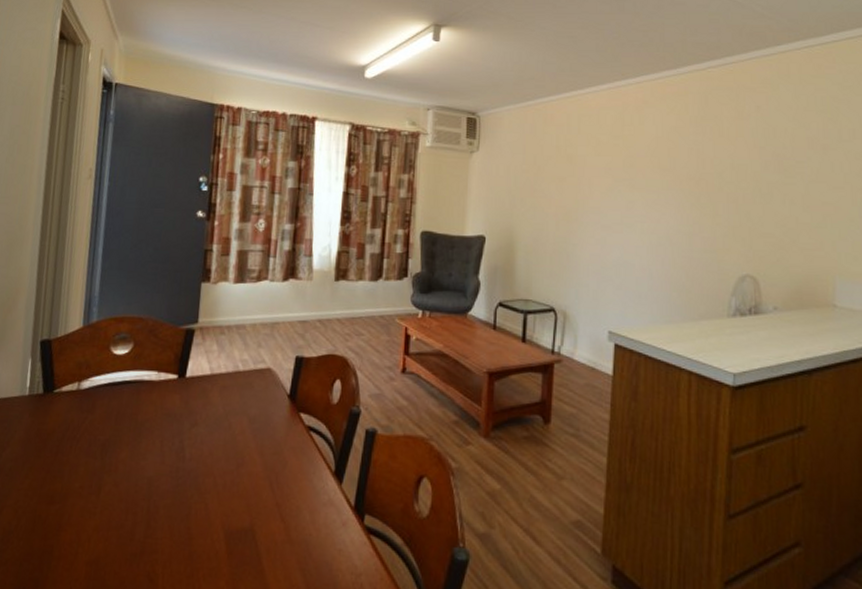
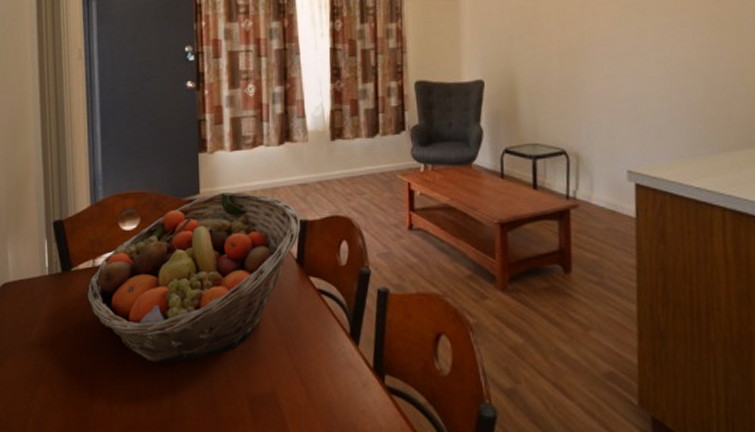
fruit basket: none [67,324,297,494] -> present [88,192,301,363]

